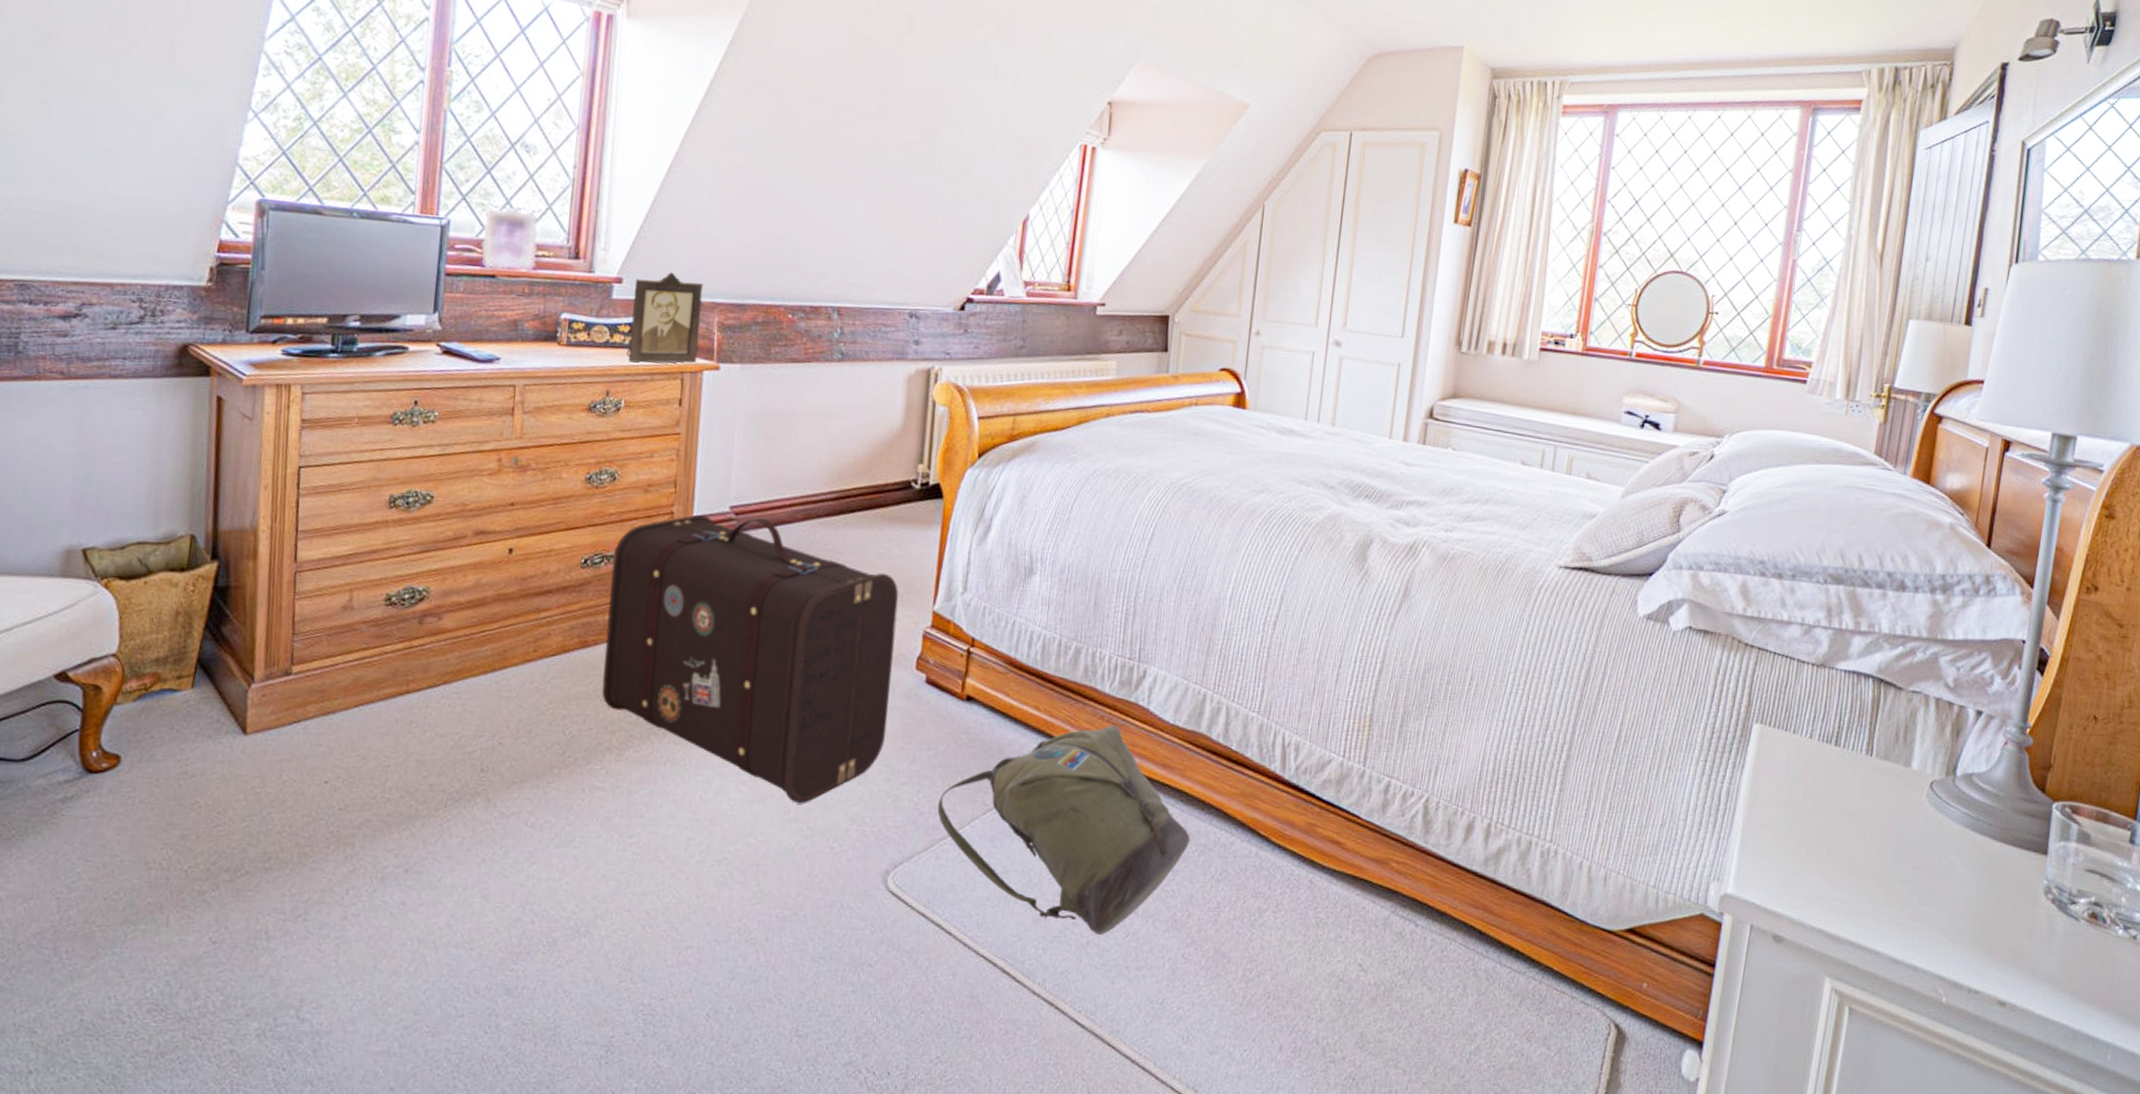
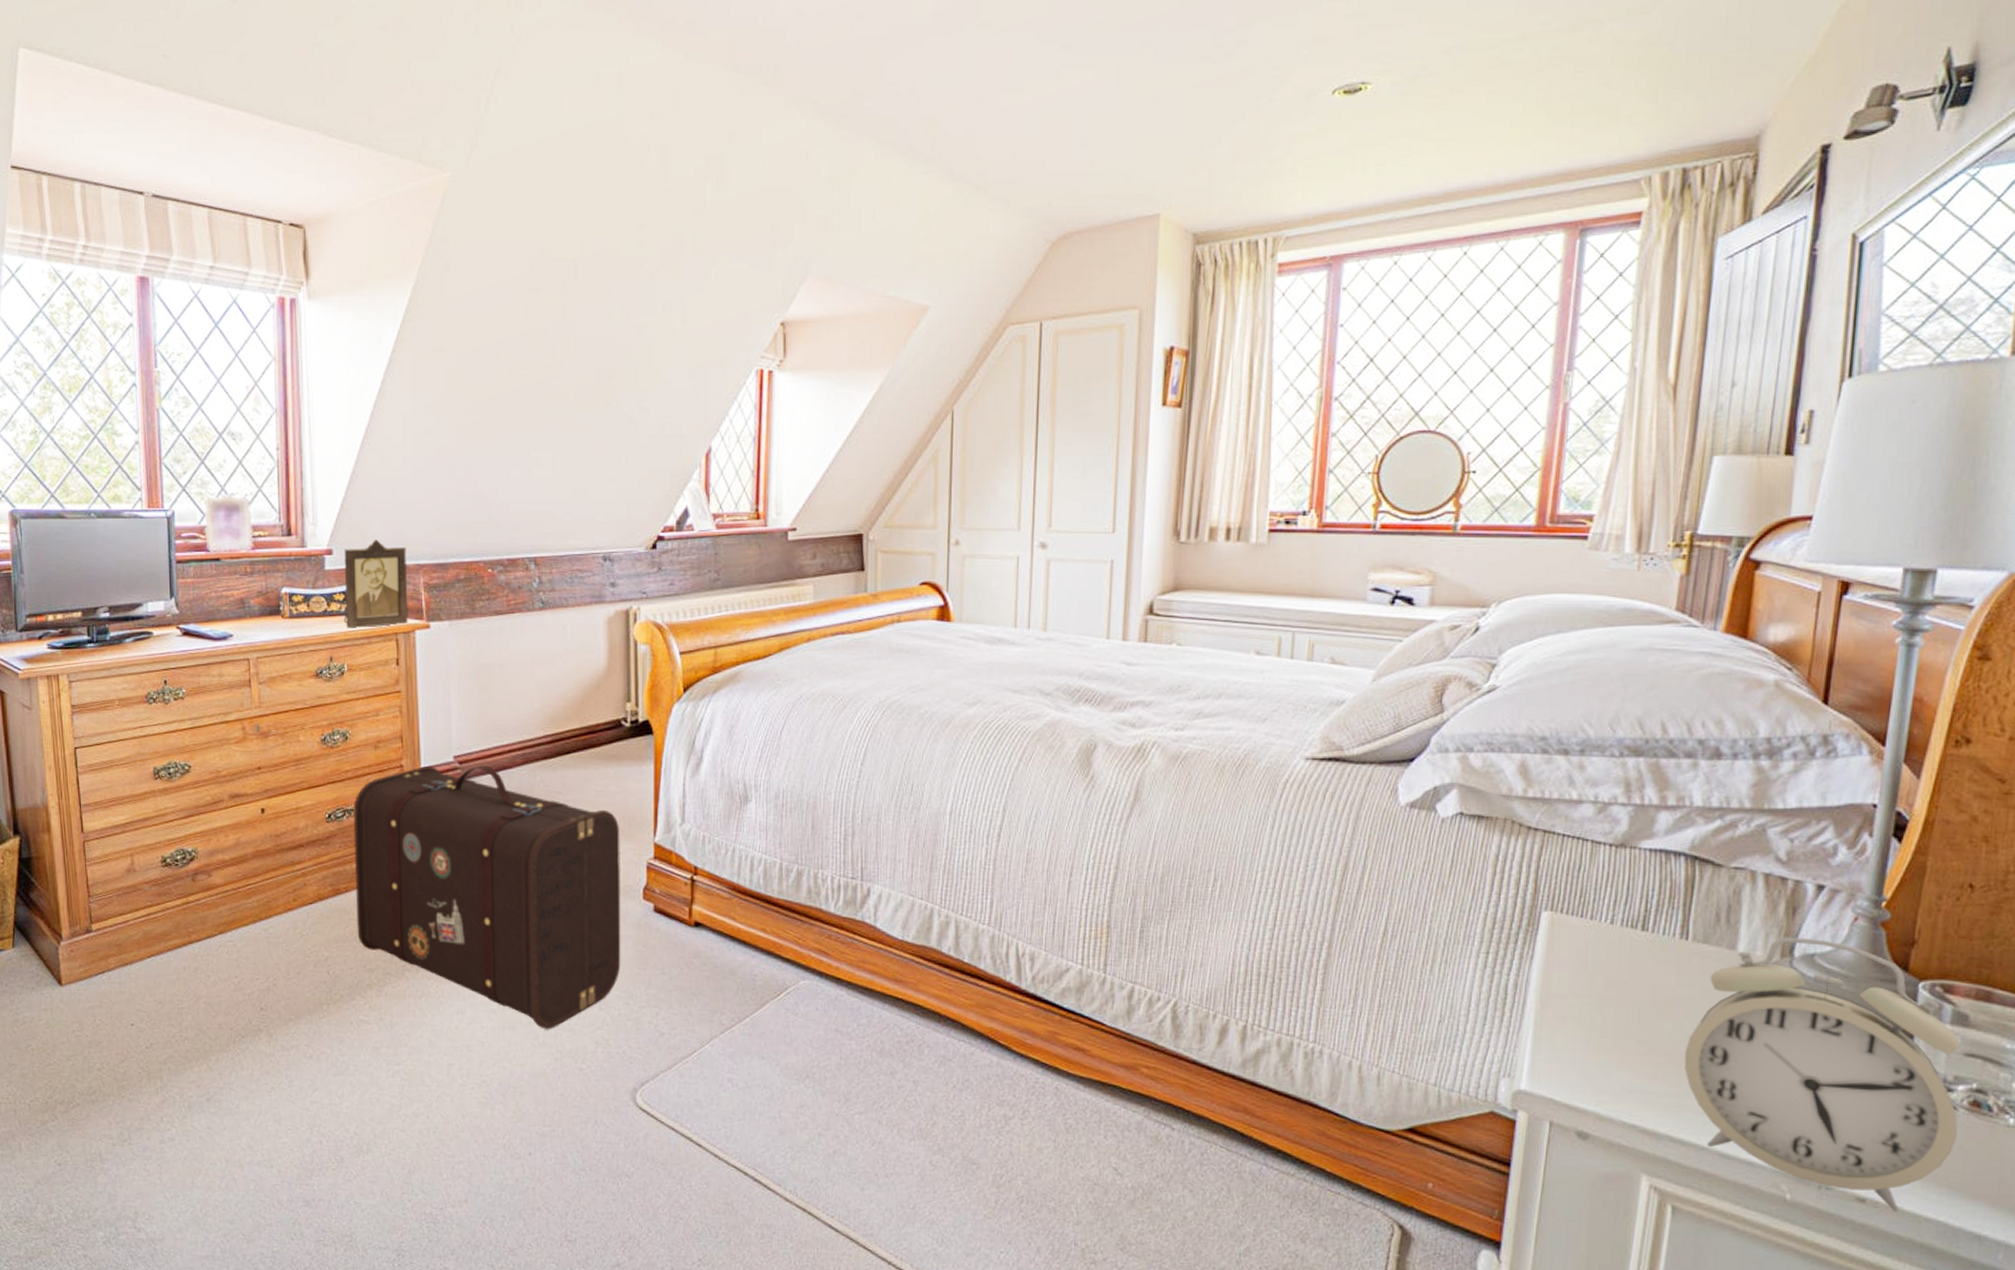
backpack: present [937,725,1191,935] -> none [677,943,930,1144]
alarm clock: none [1864,757,2084,1015] -> present [1684,937,1961,1212]

